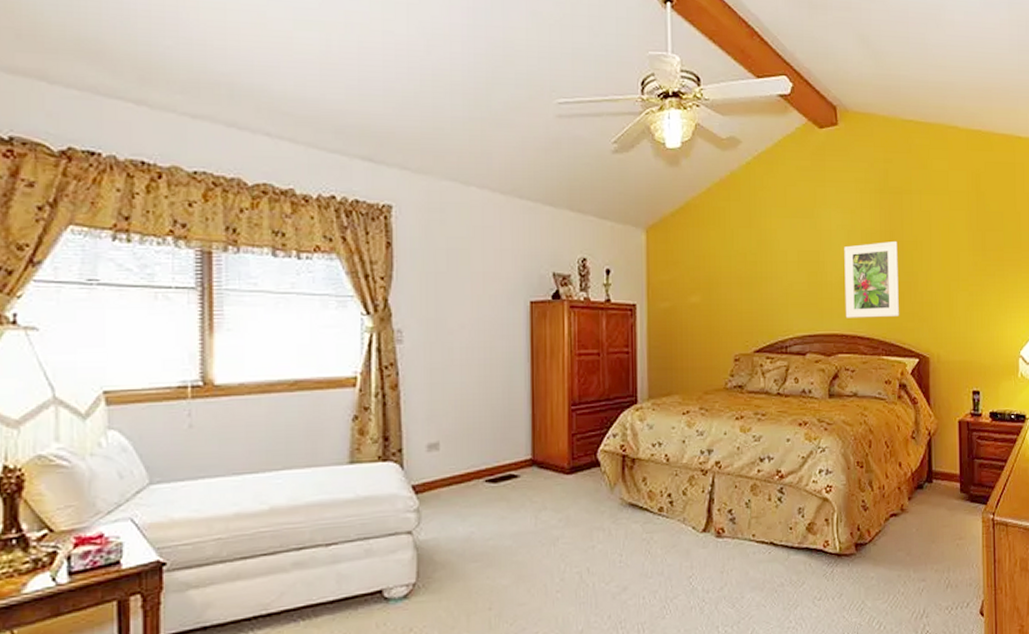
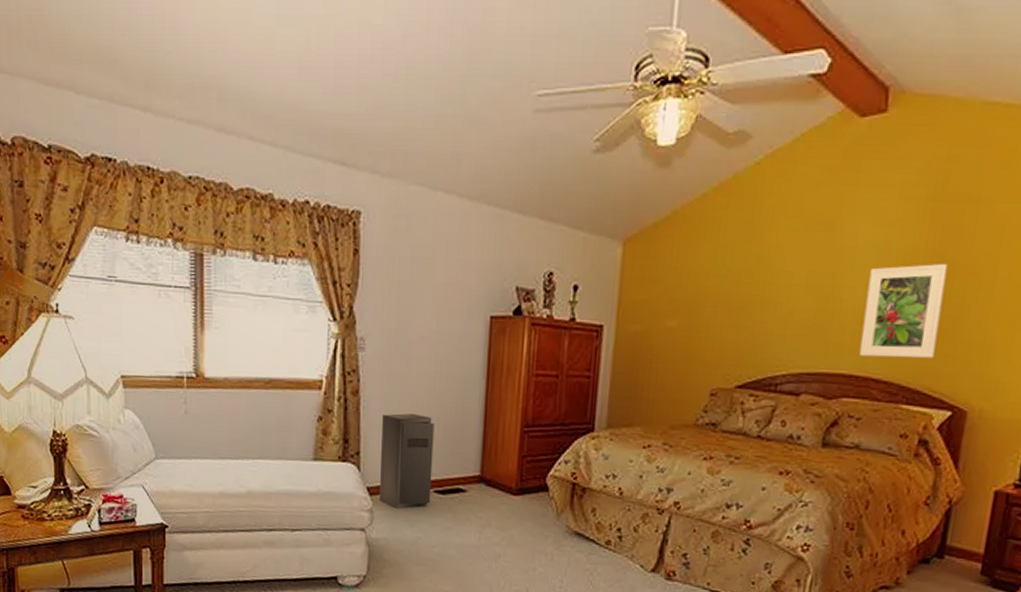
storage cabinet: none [426,403,483,505] -> present [380,413,435,509]

